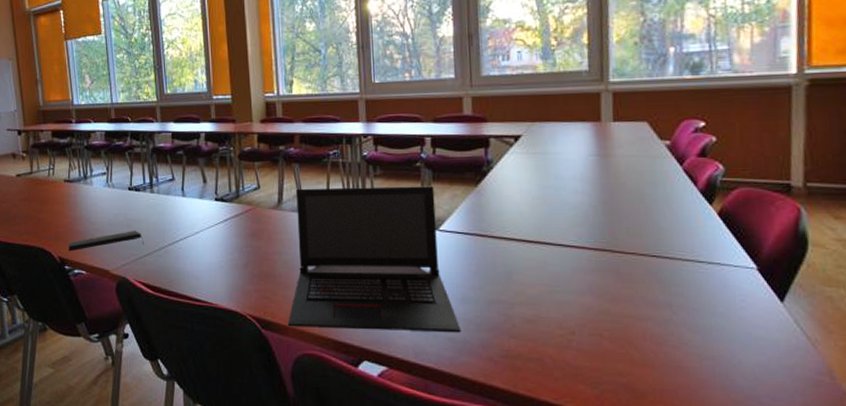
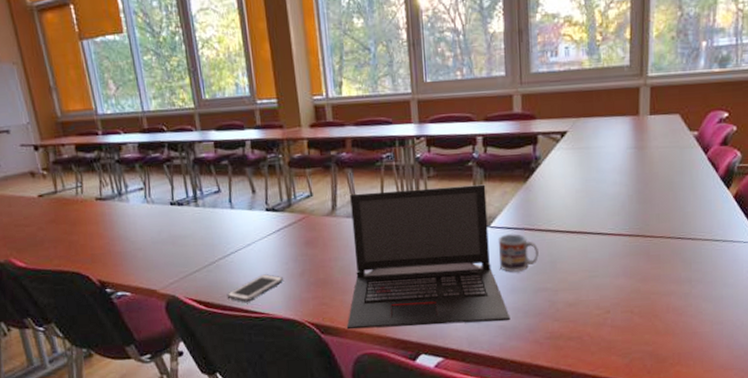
notepad: present [68,231,144,252] -> none [107,247,192,274]
cell phone: none [173,263,227,289] -> present [226,274,283,302]
cup: none [447,239,492,280] -> present [498,234,539,272]

